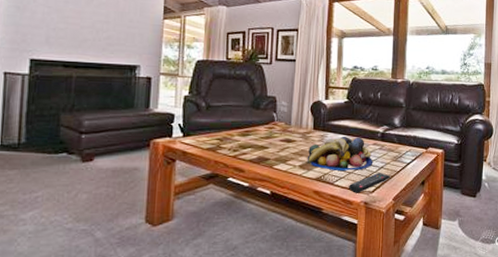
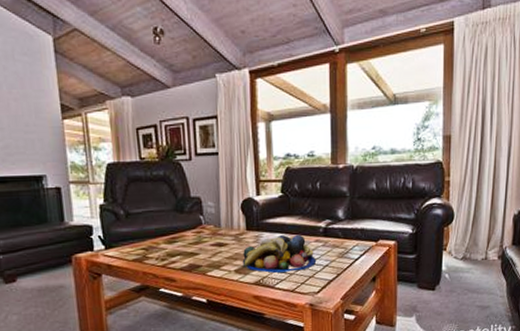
remote control: present [349,172,391,193] -> none [291,271,338,295]

